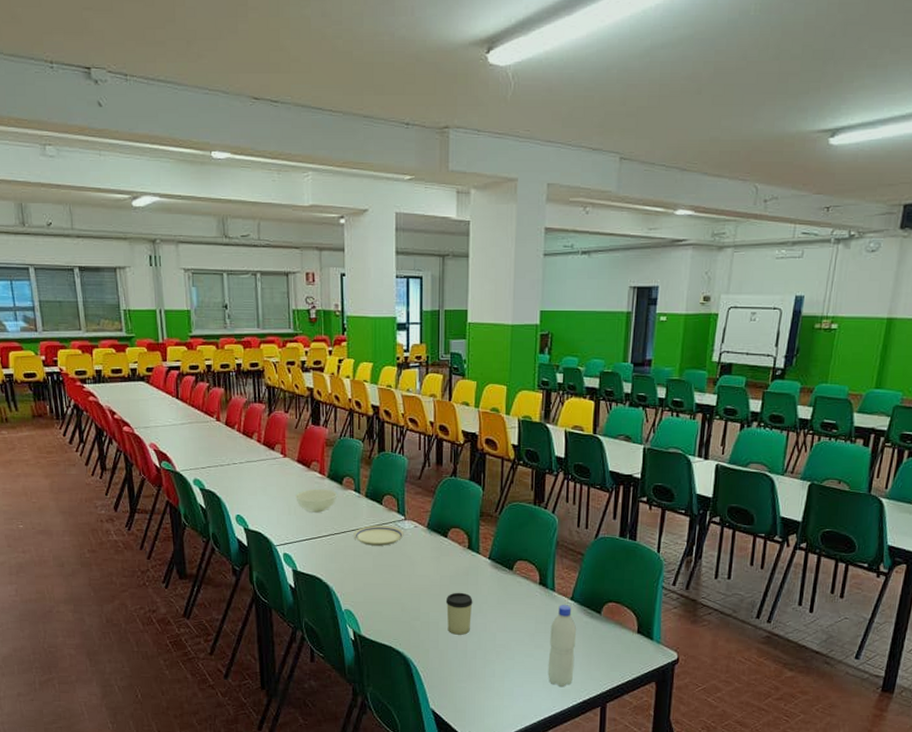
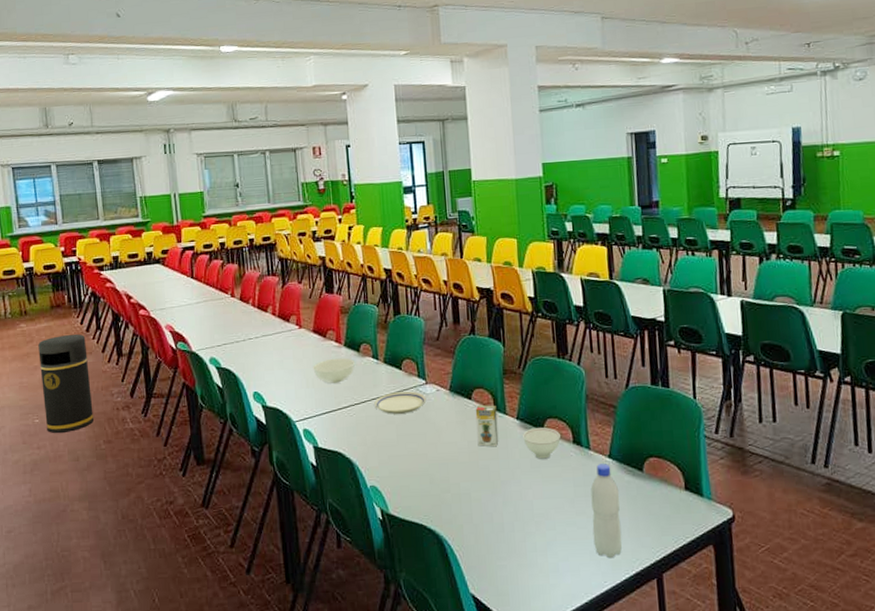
trash bin: none [20,445,78,539] -> present [38,334,93,433]
cup: present [445,592,473,635] -> none [475,458,505,506]
juice box: none [449,544,470,583] -> present [475,405,499,447]
bowl: none [493,568,528,597] -> present [523,427,560,459]

